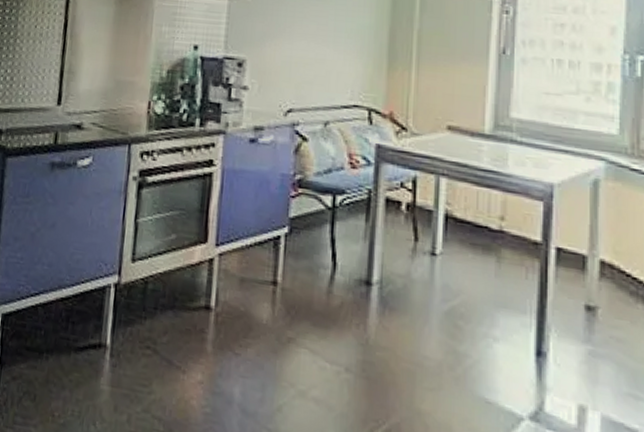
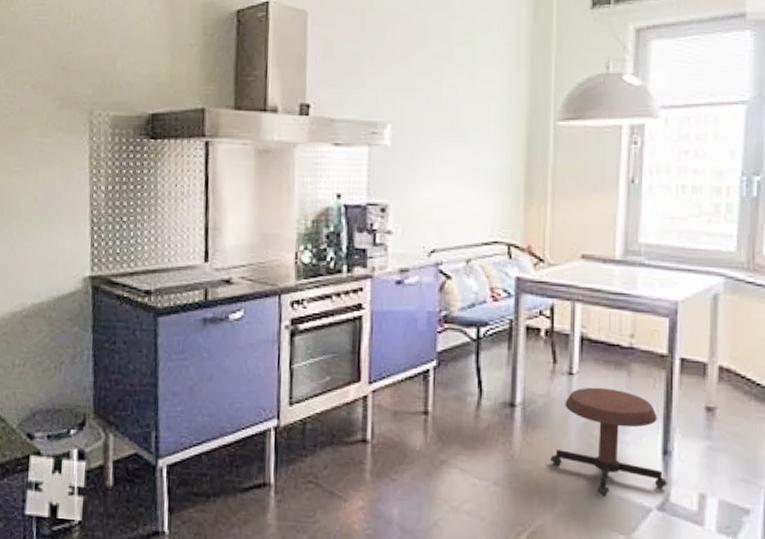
stool: none [408,271,541,398] -> present [549,387,667,497]

